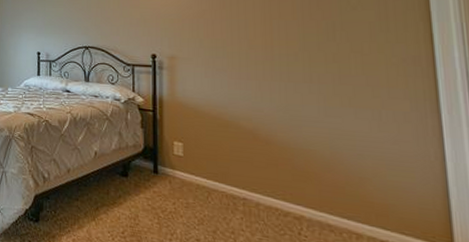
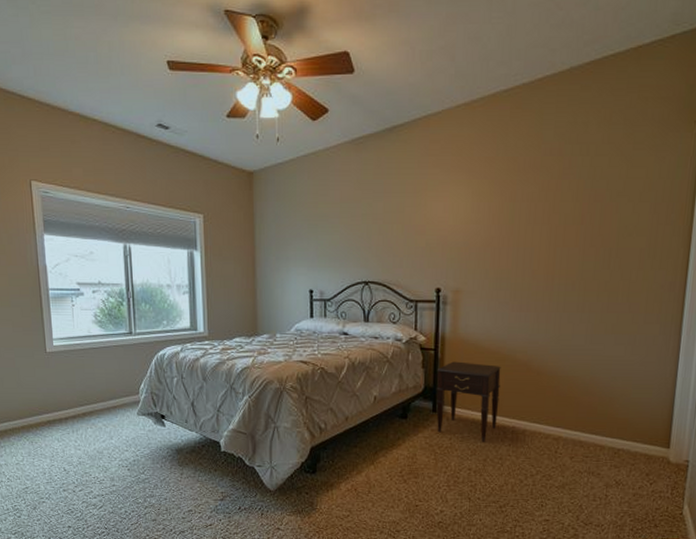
nightstand: none [156,123,226,212] -> present [436,361,501,442]

